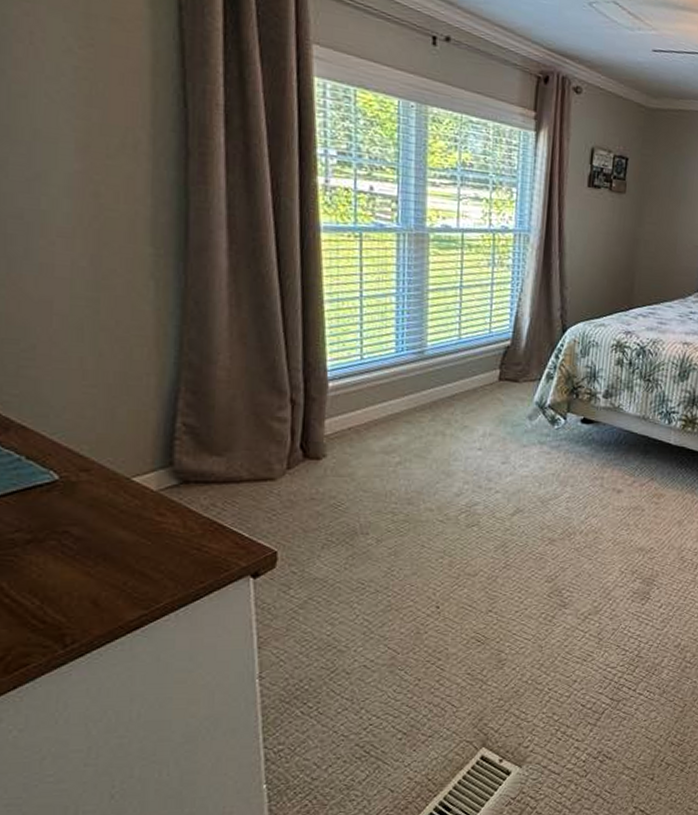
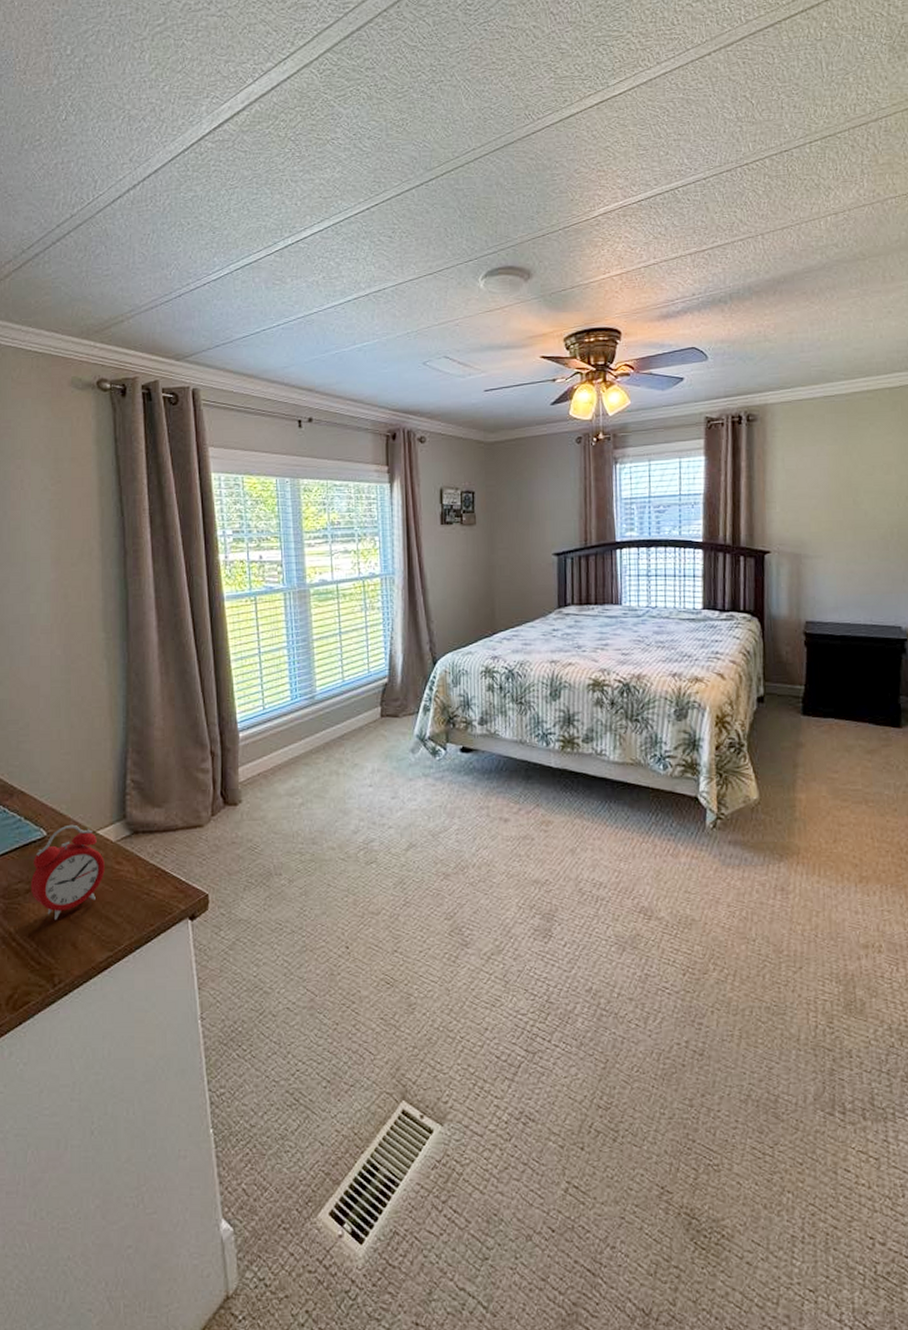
alarm clock: none [32,468,141,575] -> present [30,824,105,921]

